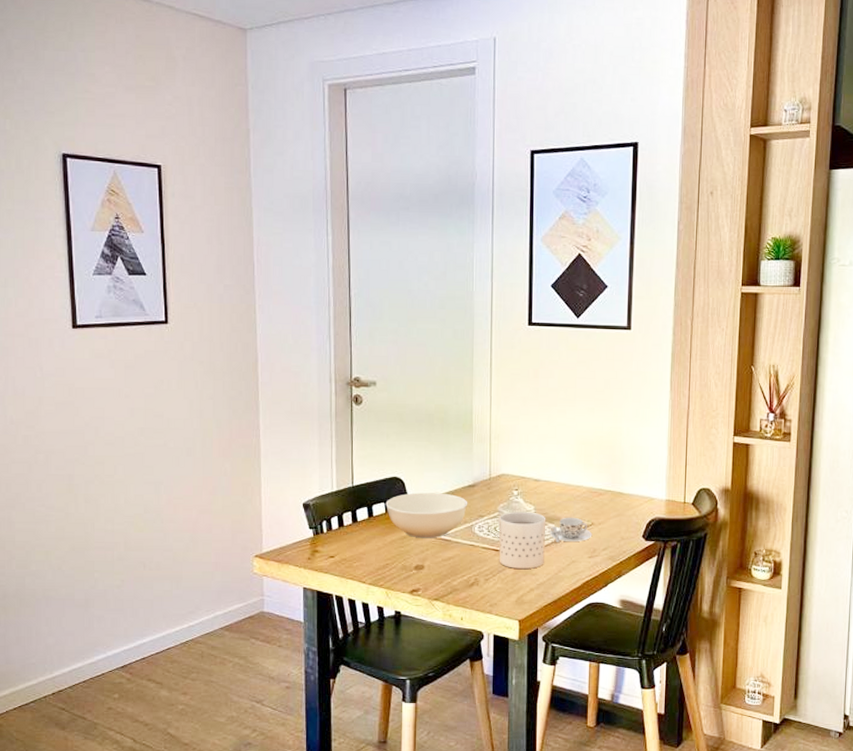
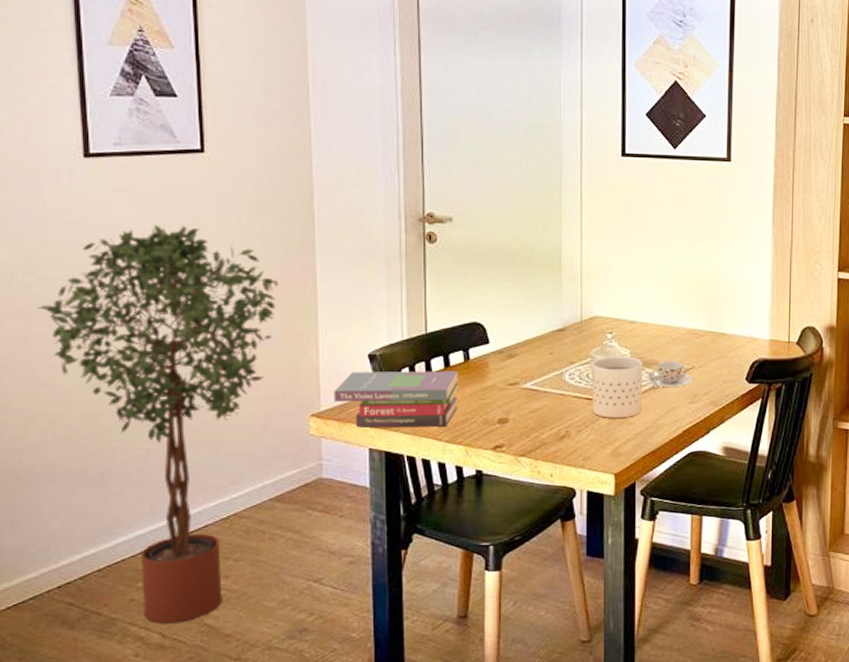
potted tree: none [36,386,228,731] -> present [37,224,279,624]
books: none [274,519,380,570] -> present [333,370,458,428]
bowl: present [385,492,468,538] -> none [464,338,558,389]

